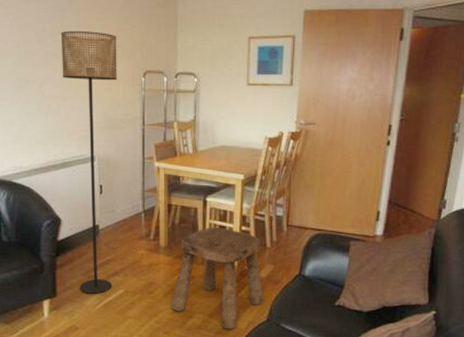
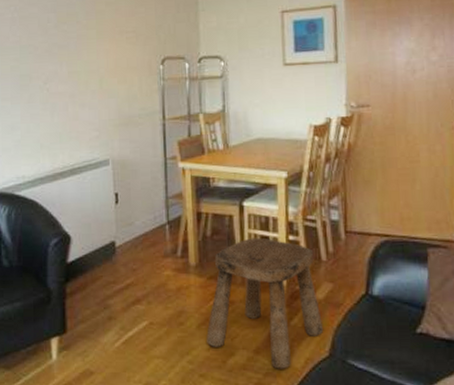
floor lamp: present [60,30,117,294] -> none [67,18,134,328]

